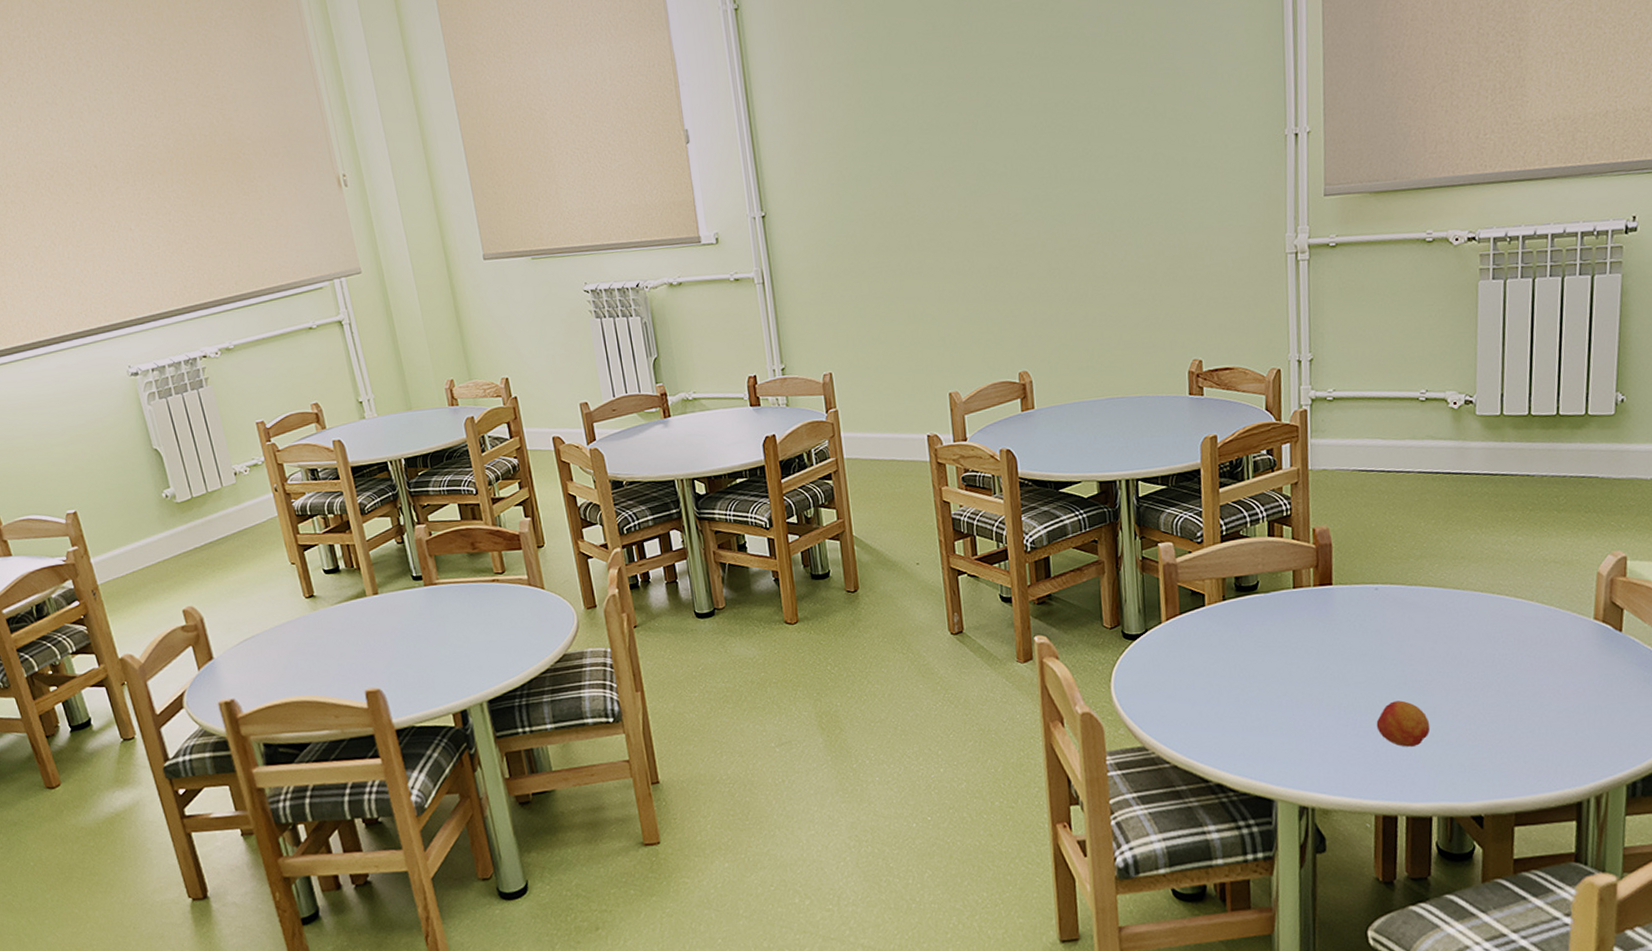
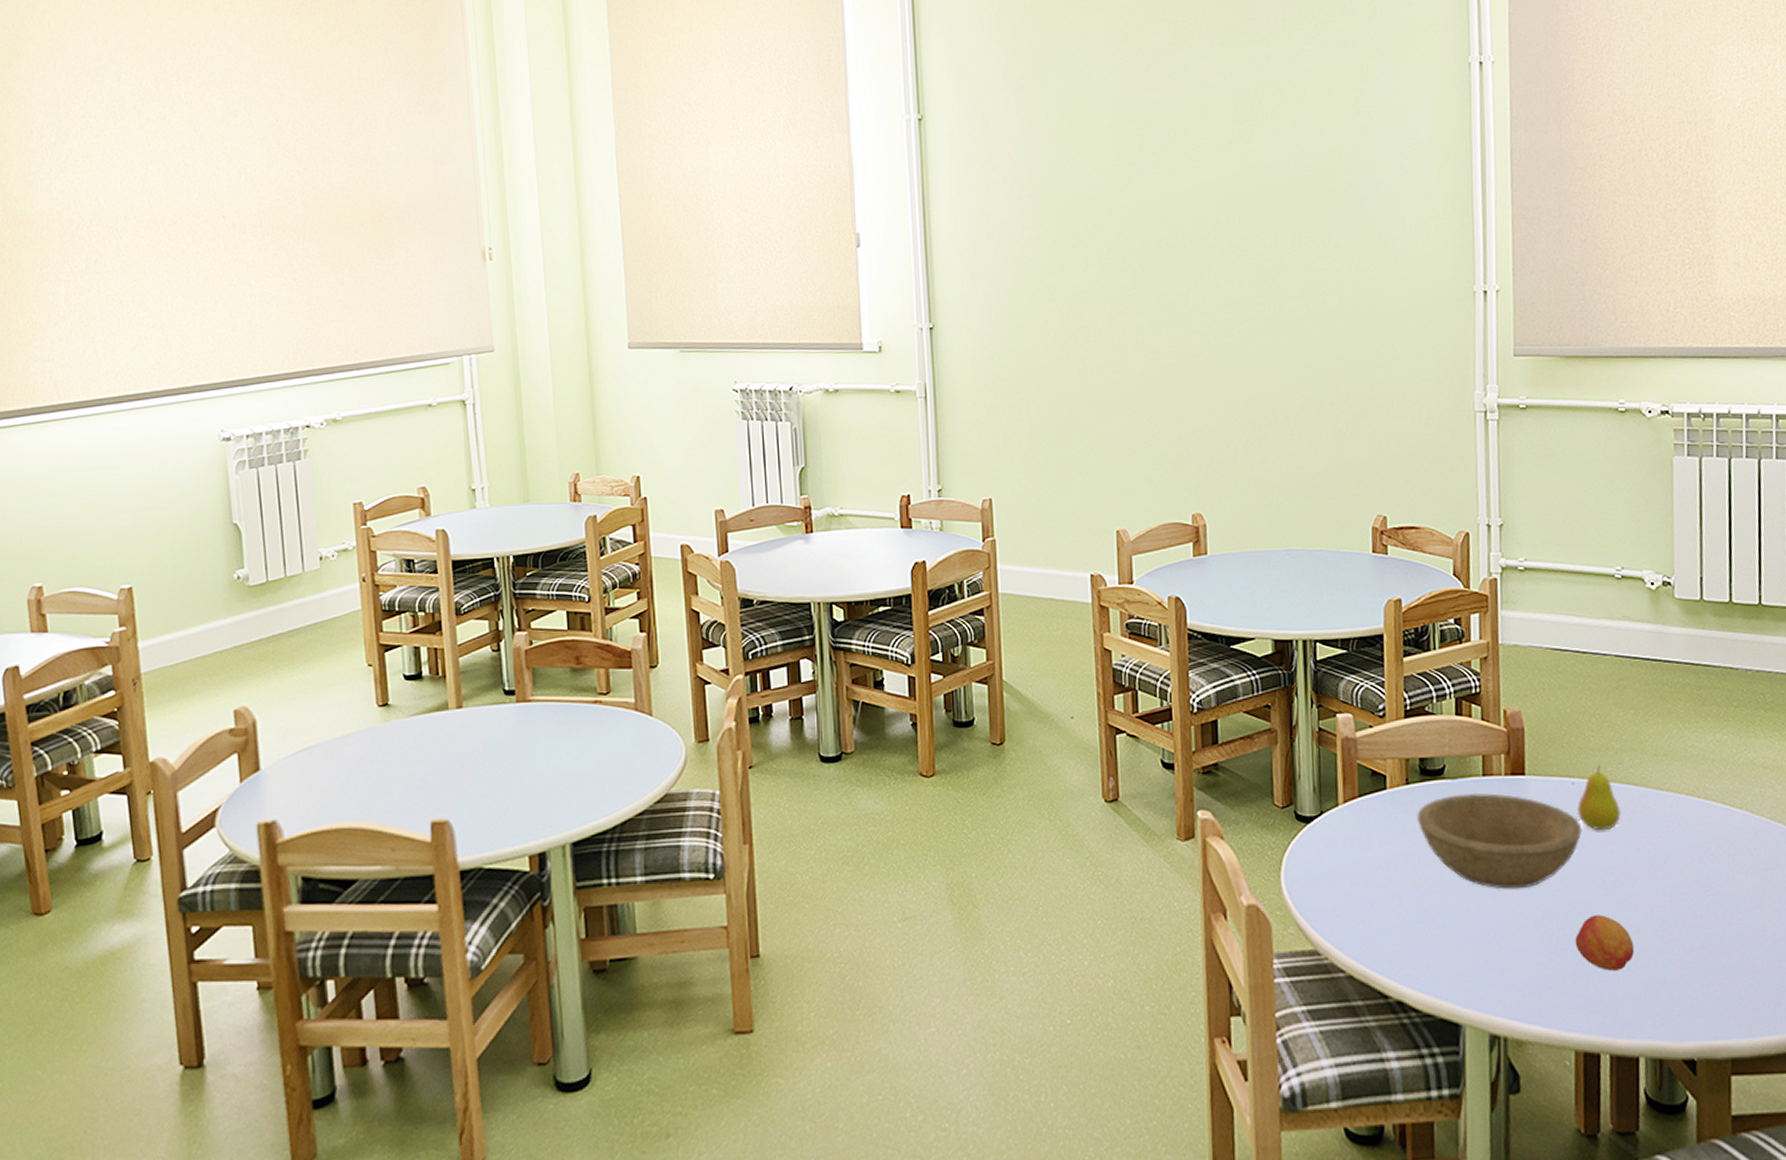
bowl: none [1233,602,1385,685] -> present [1417,792,1583,889]
fruit: none [1379,571,1421,629] -> present [1576,764,1621,831]

